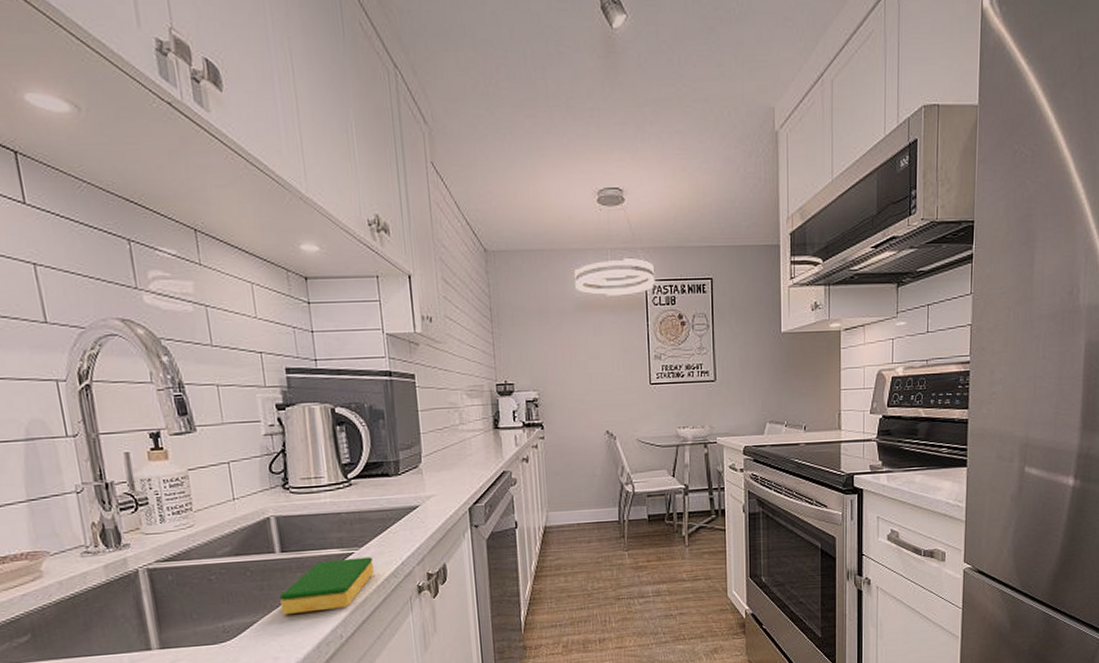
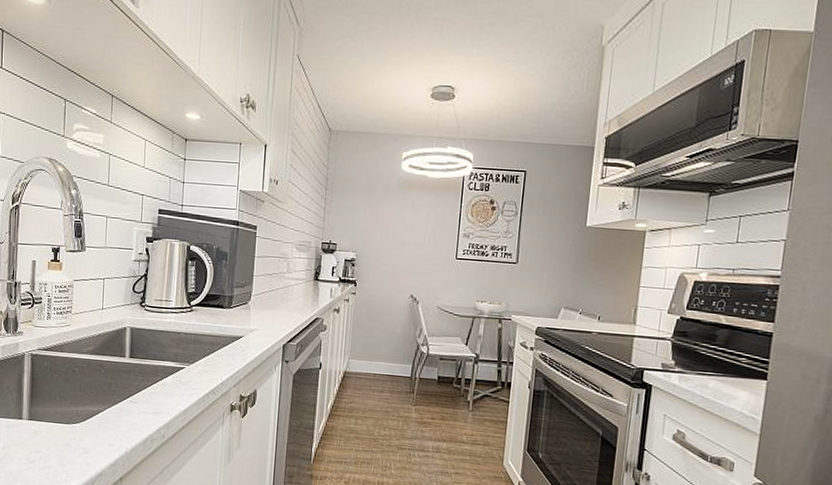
dish sponge: present [280,557,374,615] -> none [122,370,199,413]

